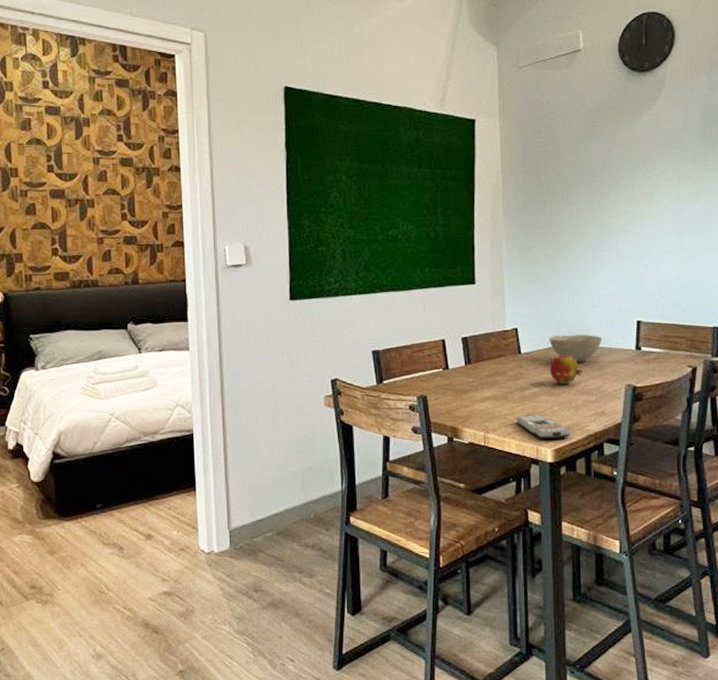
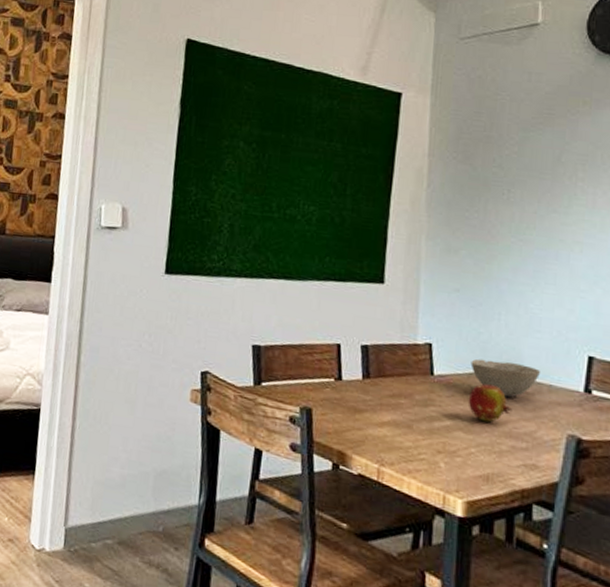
remote control: present [516,414,570,439] -> none [420,450,489,489]

